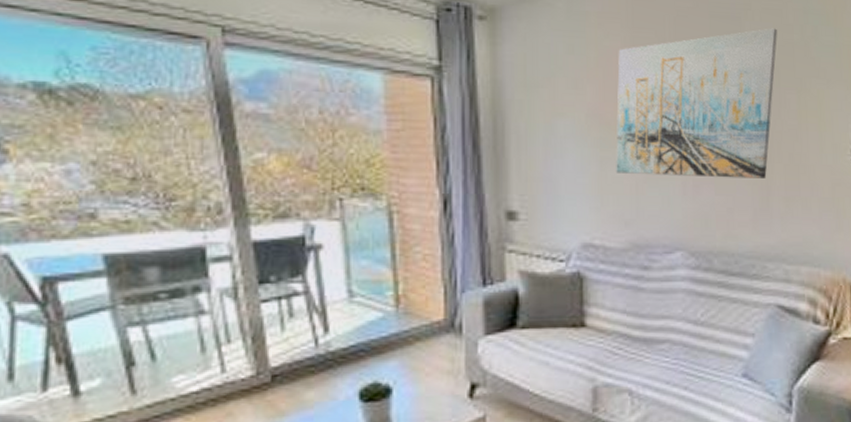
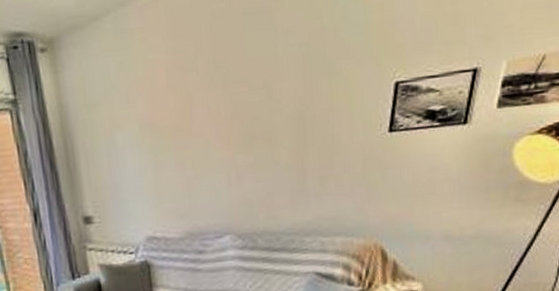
wall art: present [616,28,777,178] -> none [162,15,308,174]

